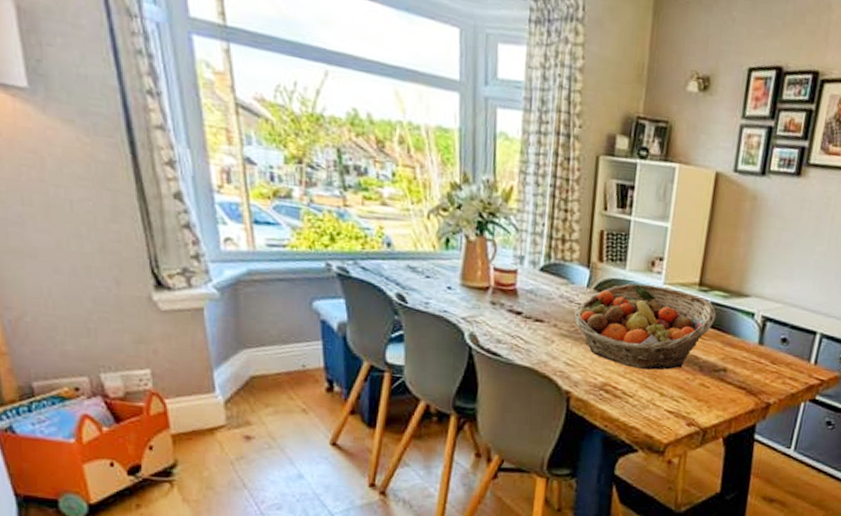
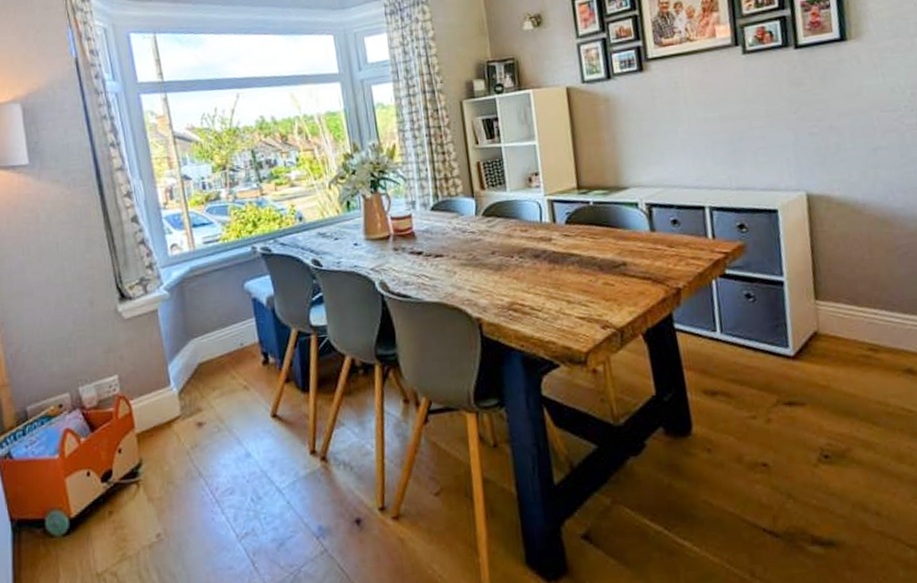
fruit basket: present [573,283,717,370] -> none [469,198,602,282]

